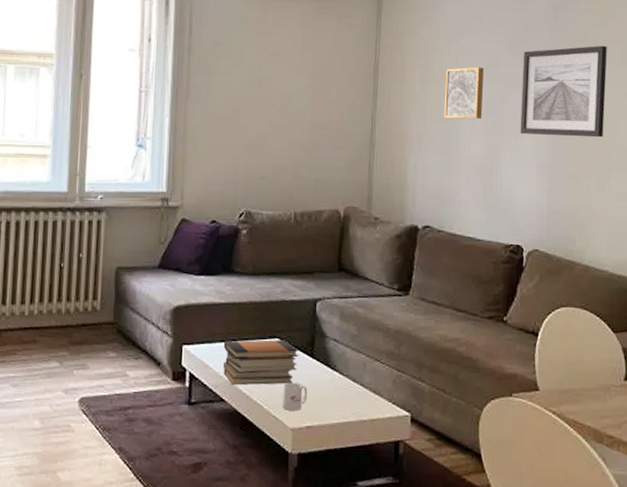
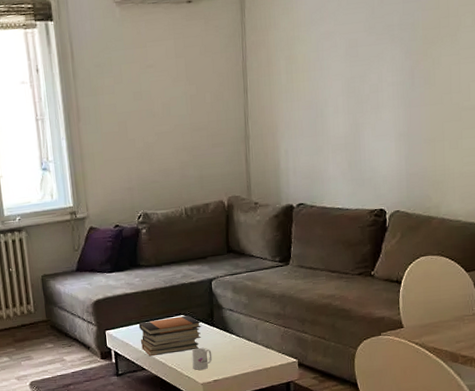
wall art: present [444,67,484,120] -> none [308,49,344,104]
wall art: present [520,45,607,138] -> none [379,10,459,108]

